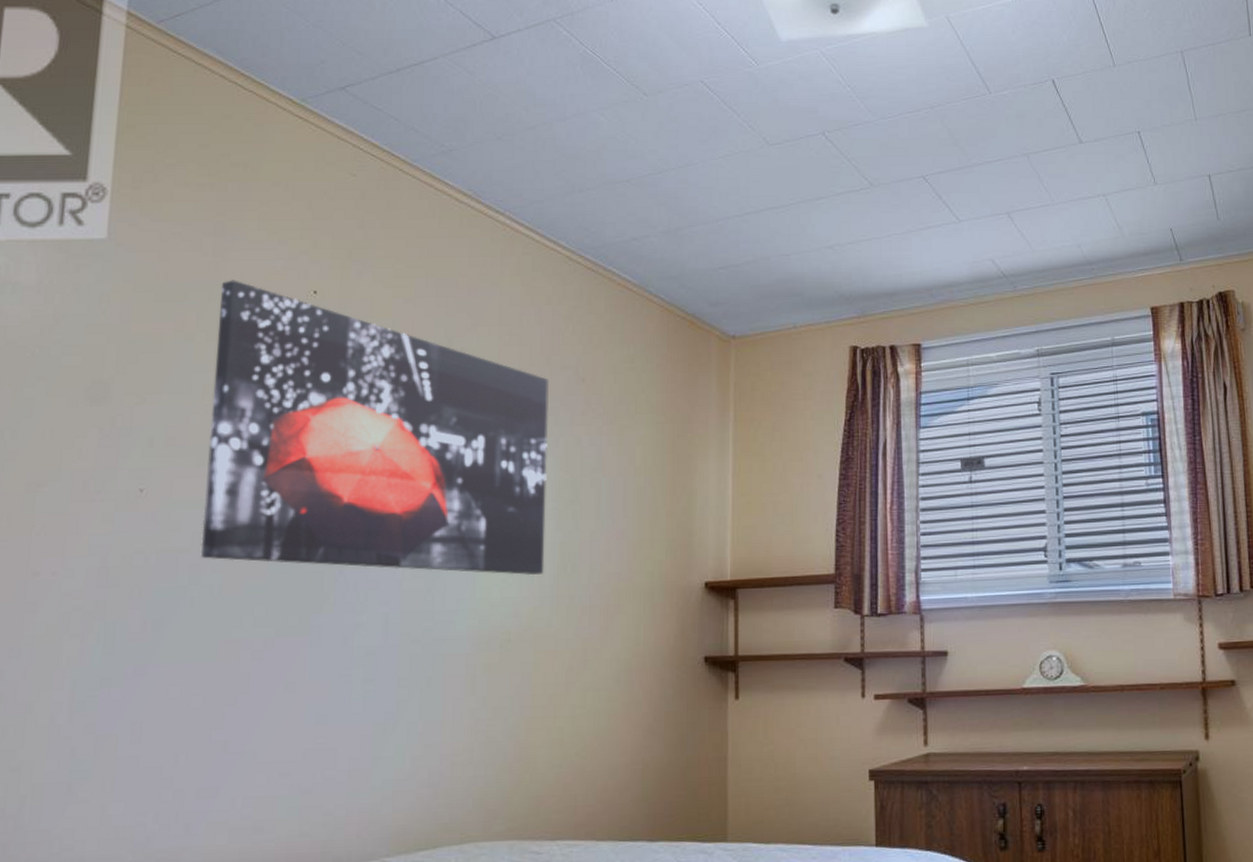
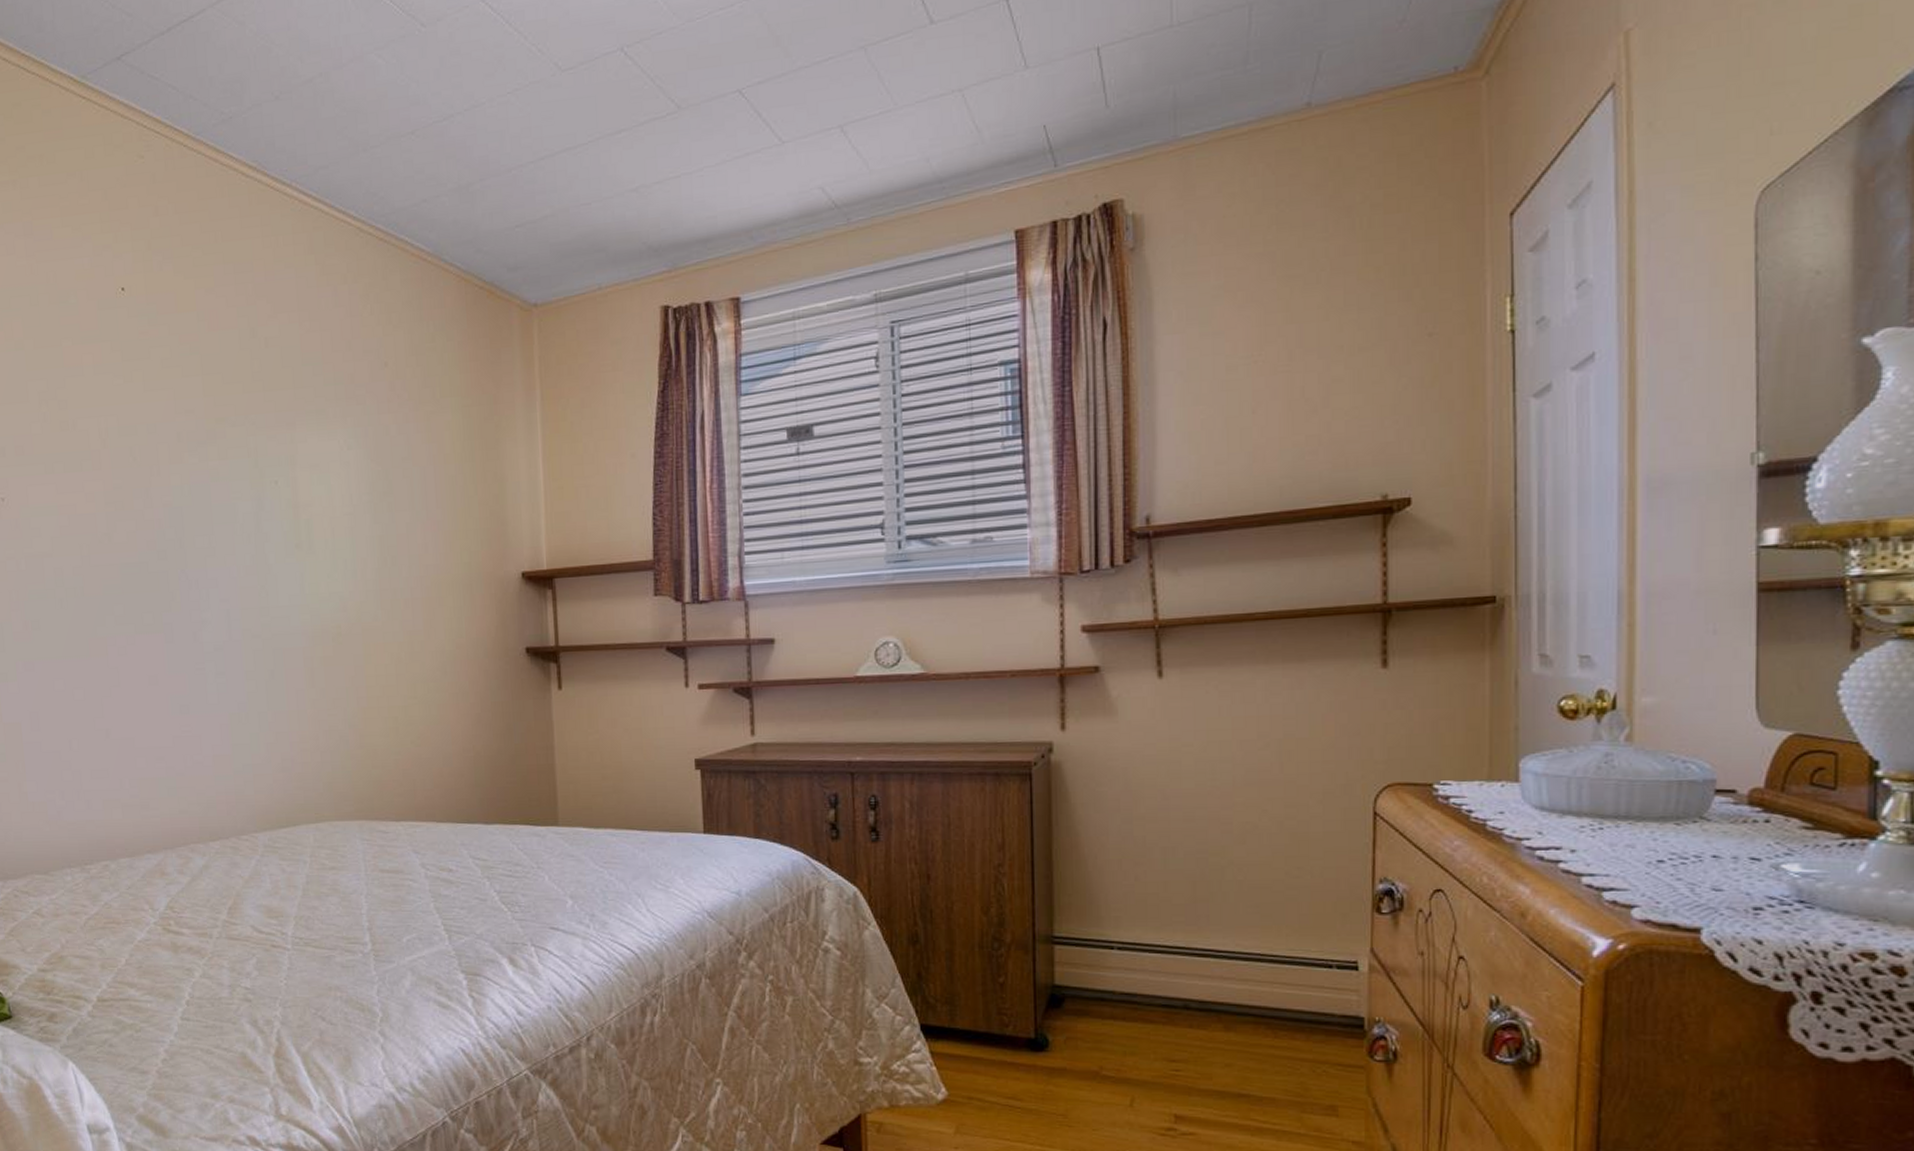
wall art: present [200,280,549,576] -> none [39,282,366,571]

